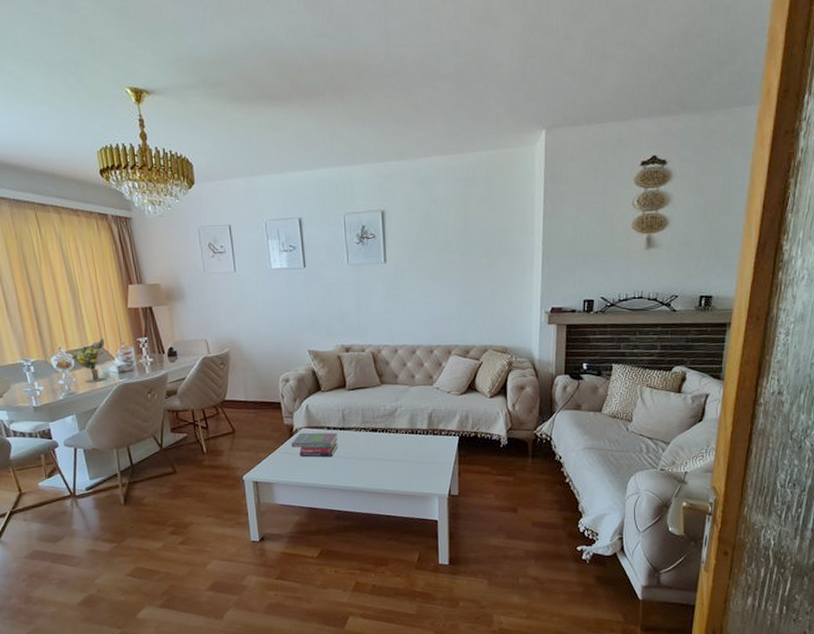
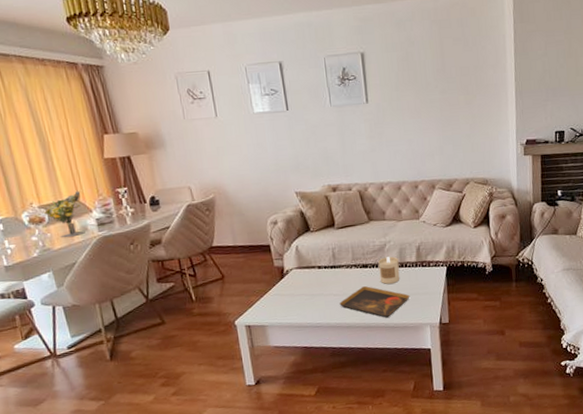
books: present [291,432,338,457] -> none [282,271,330,297]
decorative tray: none [347,451,419,485] -> present [339,286,410,318]
candle: none [388,422,410,451] -> present [378,256,400,285]

